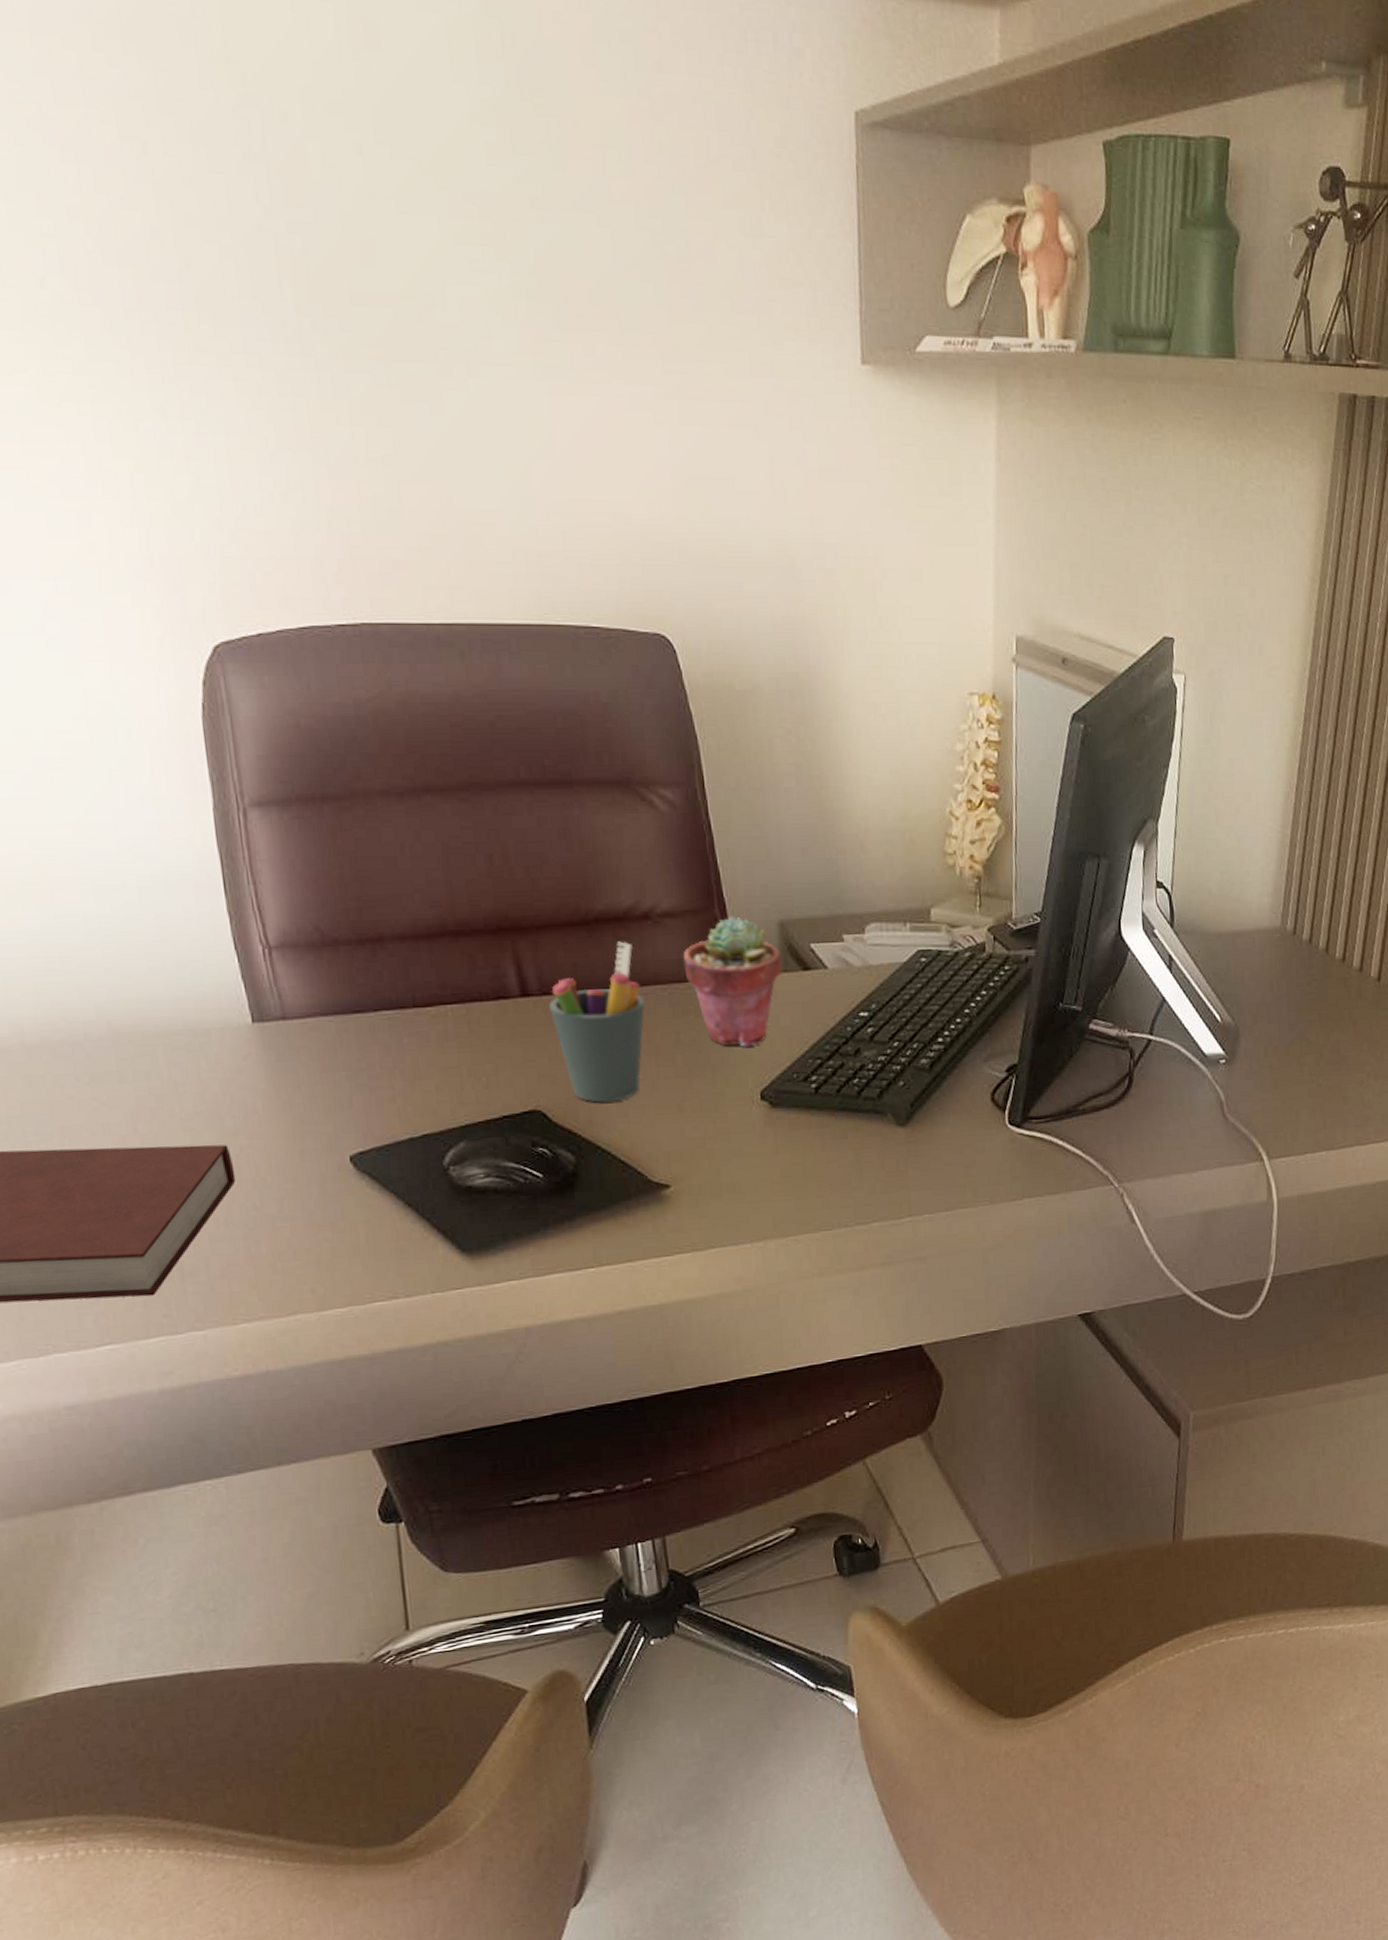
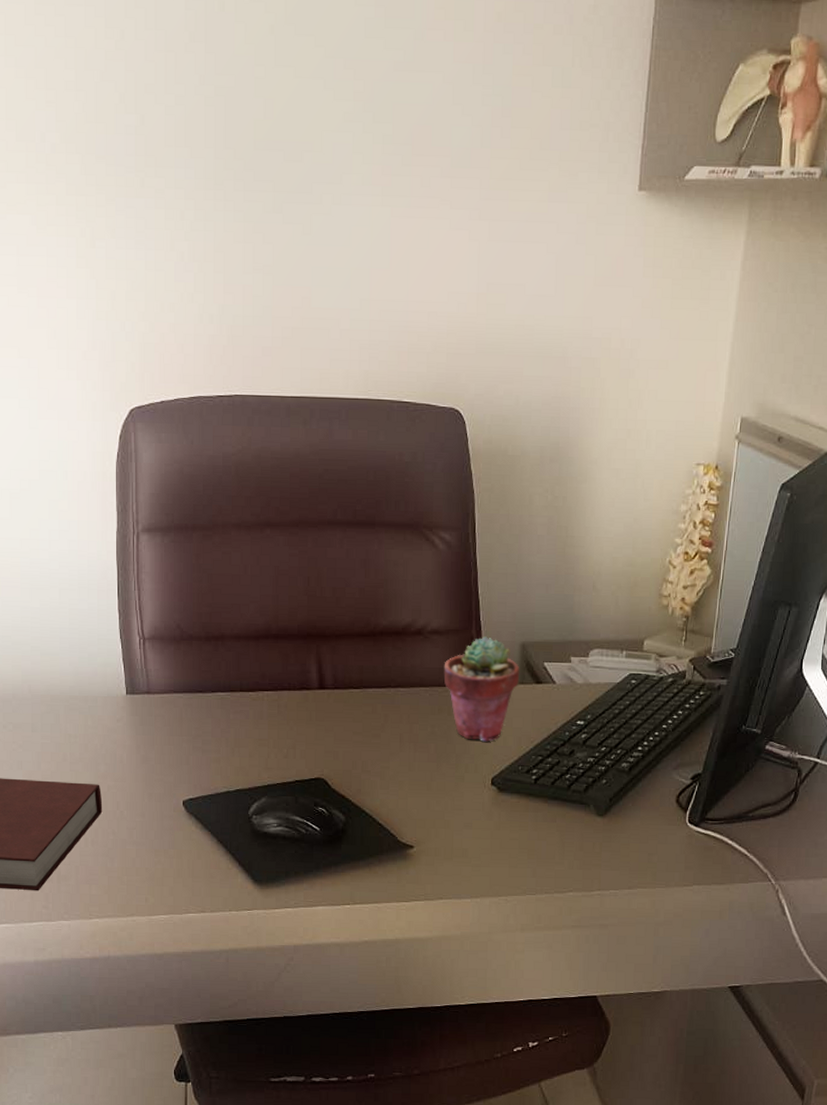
pen holder: present [549,941,645,1103] -> none [339,651,411,777]

